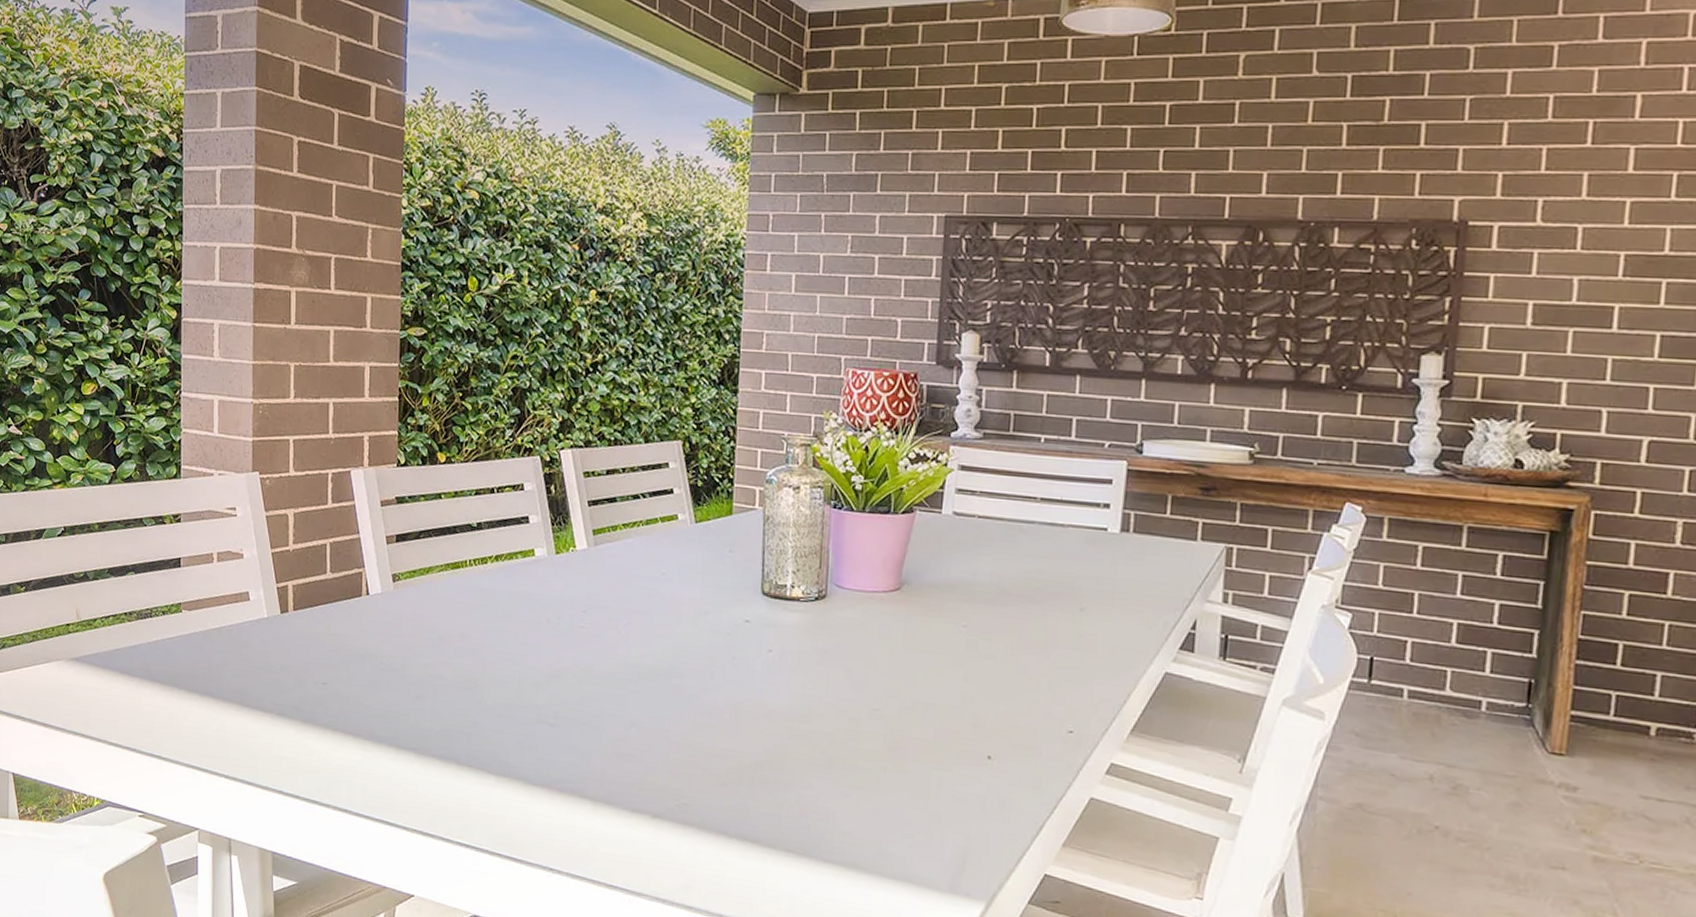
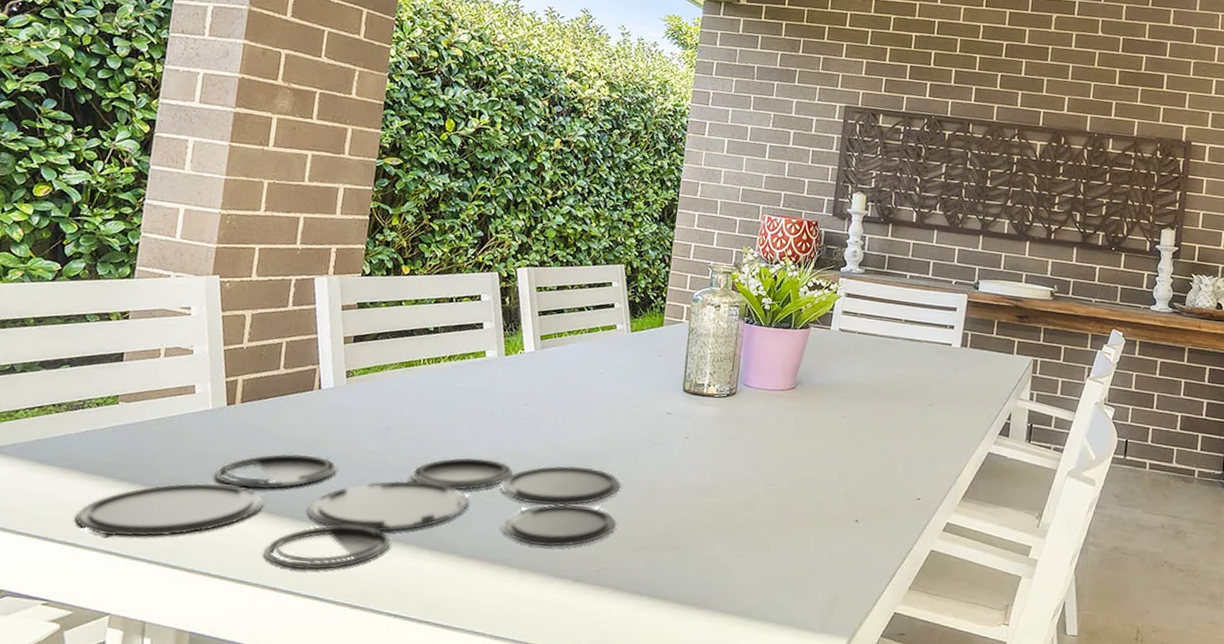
plate: none [157,665,697,793] -> present [75,453,621,571]

